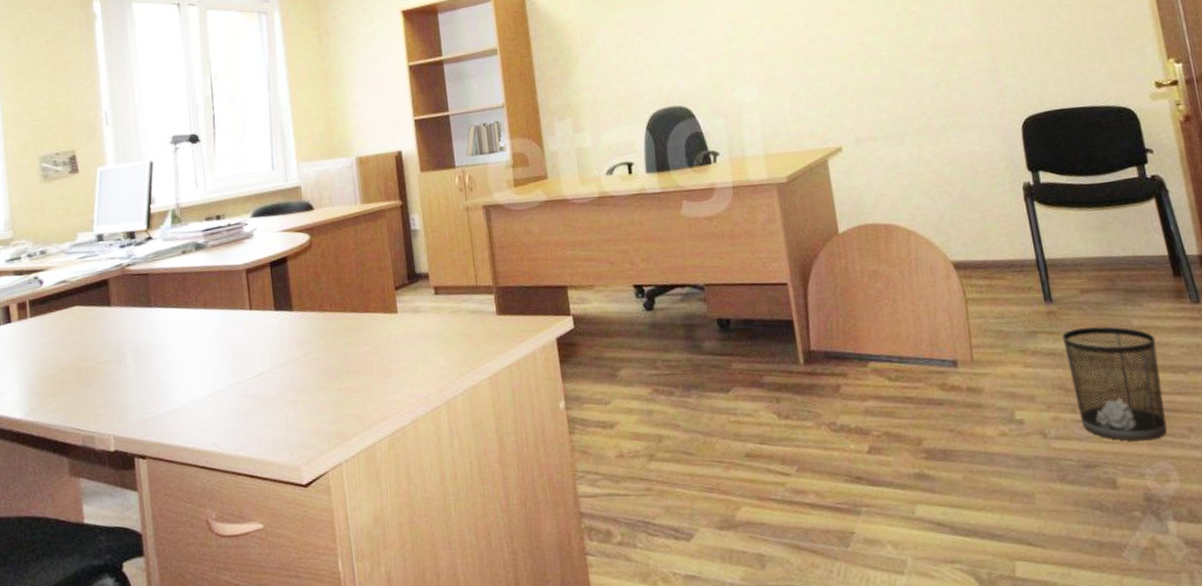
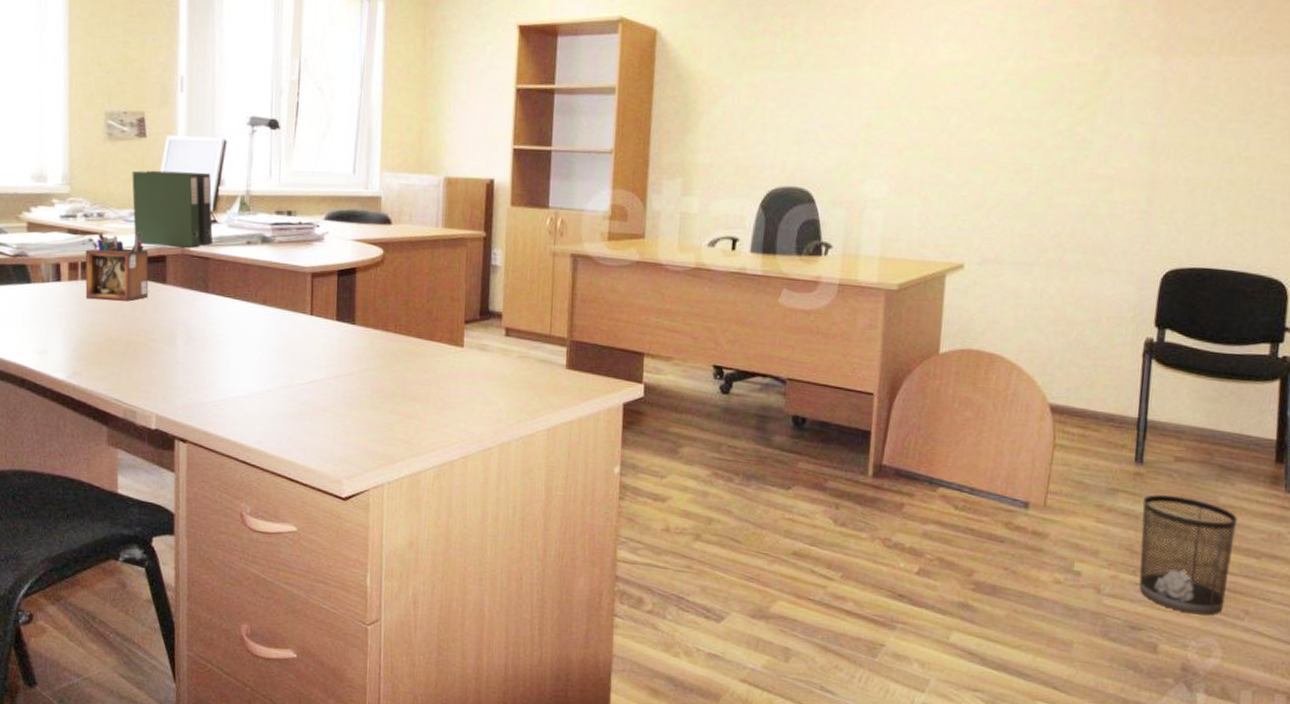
desk organizer: none [32,262,95,335] -> present [85,231,149,302]
binder: none [69,194,150,273] -> present [132,170,213,248]
books: present [466,121,507,157] -> none [563,165,609,201]

